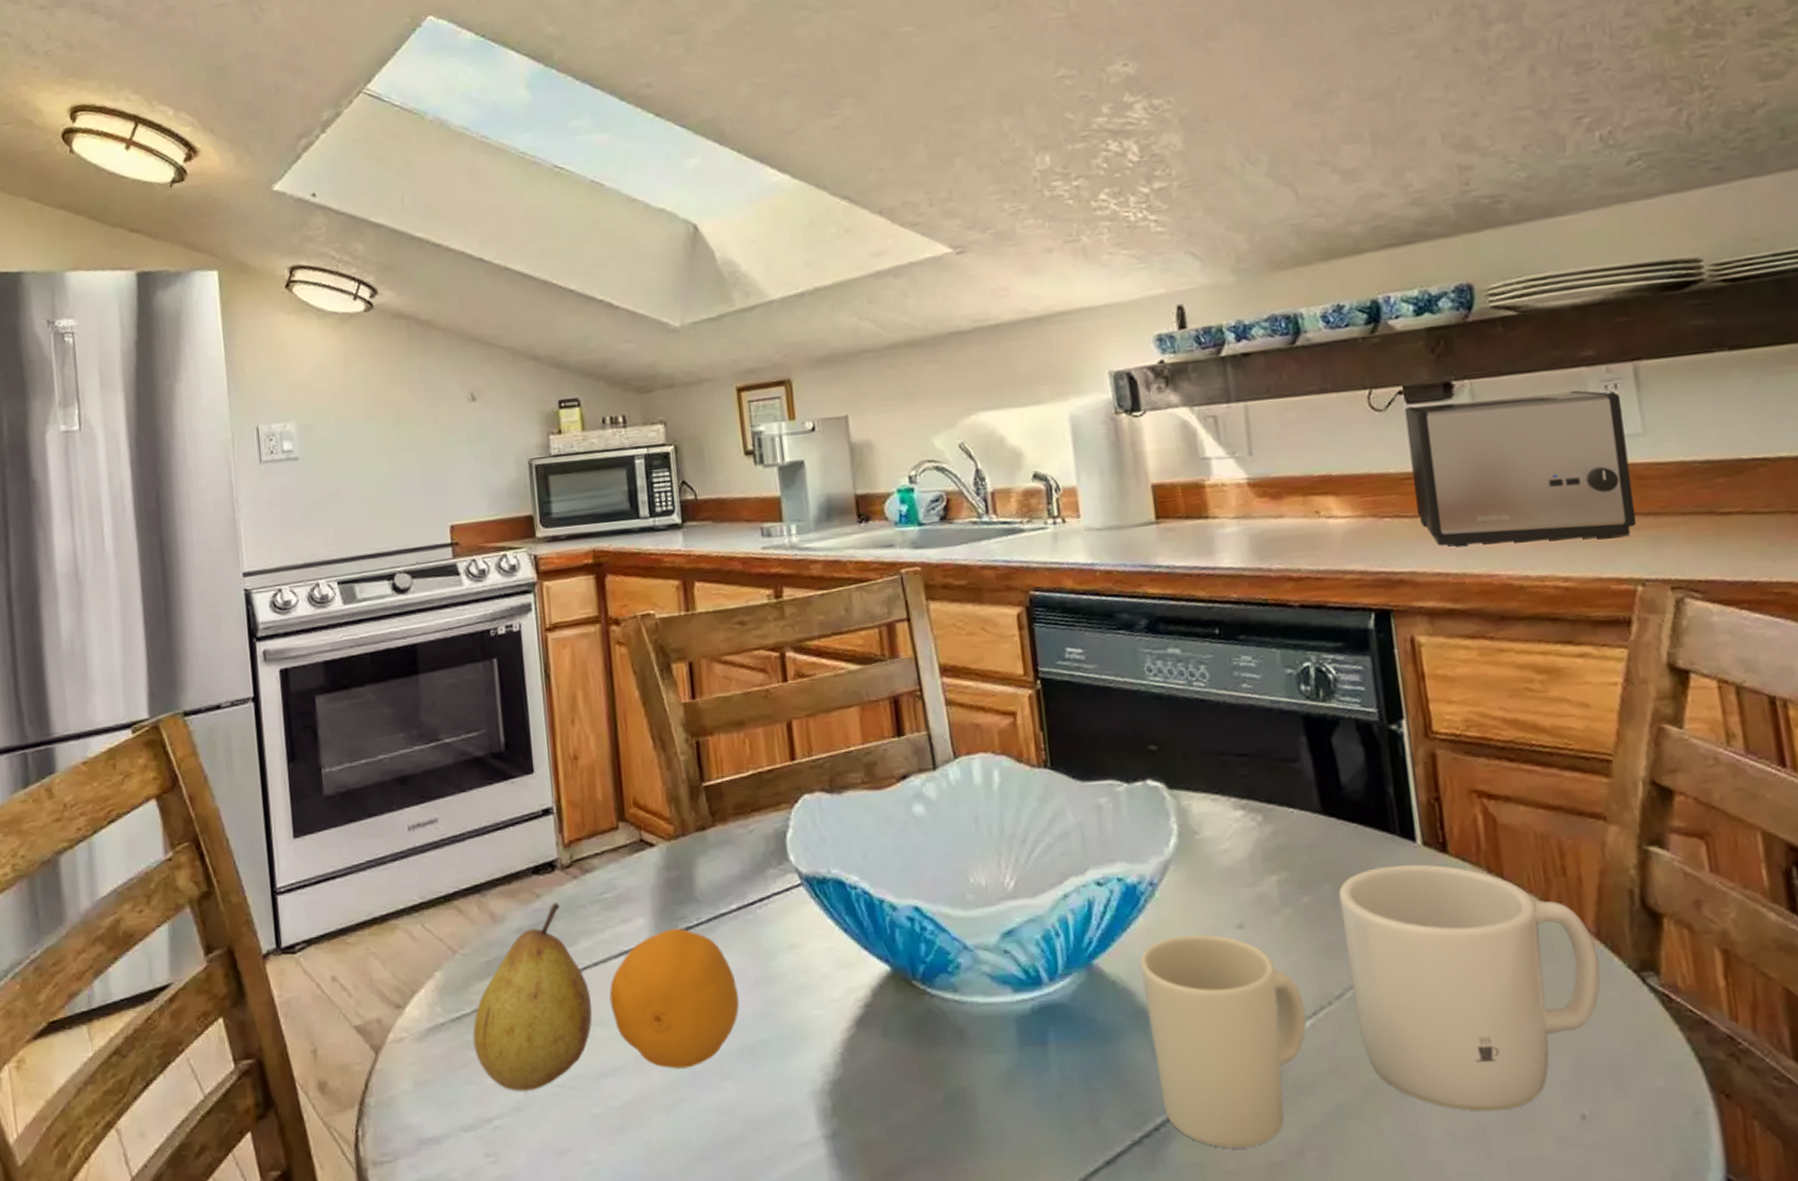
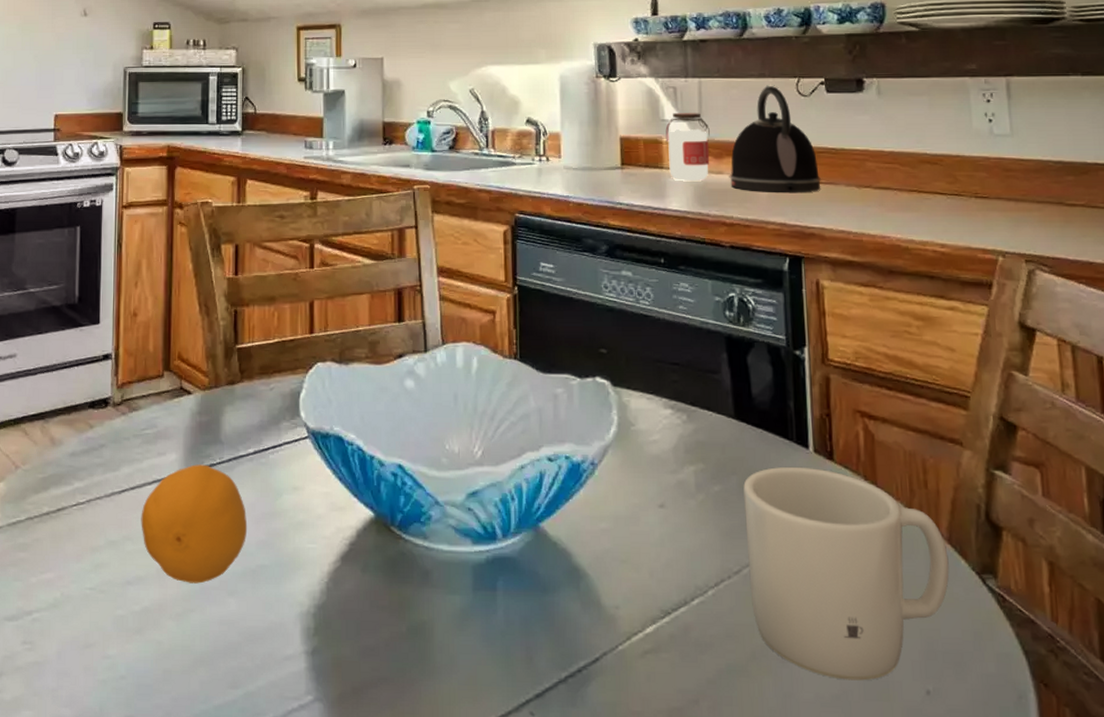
fruit: present [472,903,592,1091] -> none [24,434,126,591]
mug: present [1140,934,1307,1148] -> none [578,509,709,693]
jar: none [1207,445,1267,531] -> present [665,113,710,181]
kettle: none [1291,402,1409,535] -> present [729,86,822,192]
toaster: present [1404,390,1636,546] -> none [824,95,1001,216]

